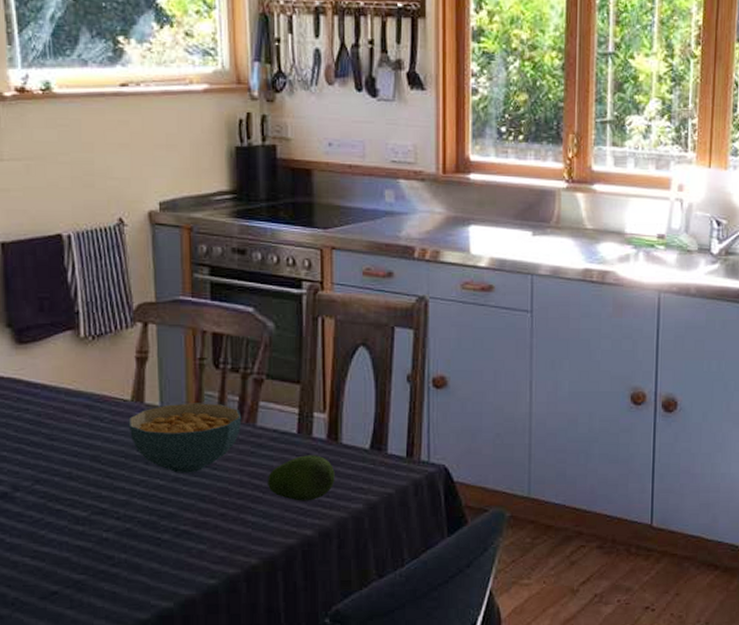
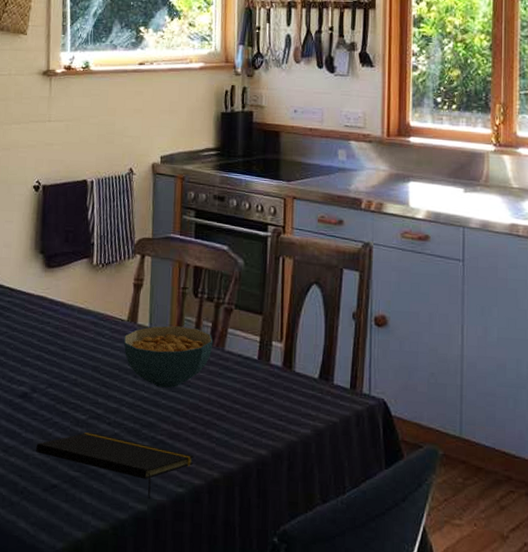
notepad: none [26,529,226,594] -> present [36,432,194,499]
fruit: present [268,455,335,501] -> none [231,380,288,423]

